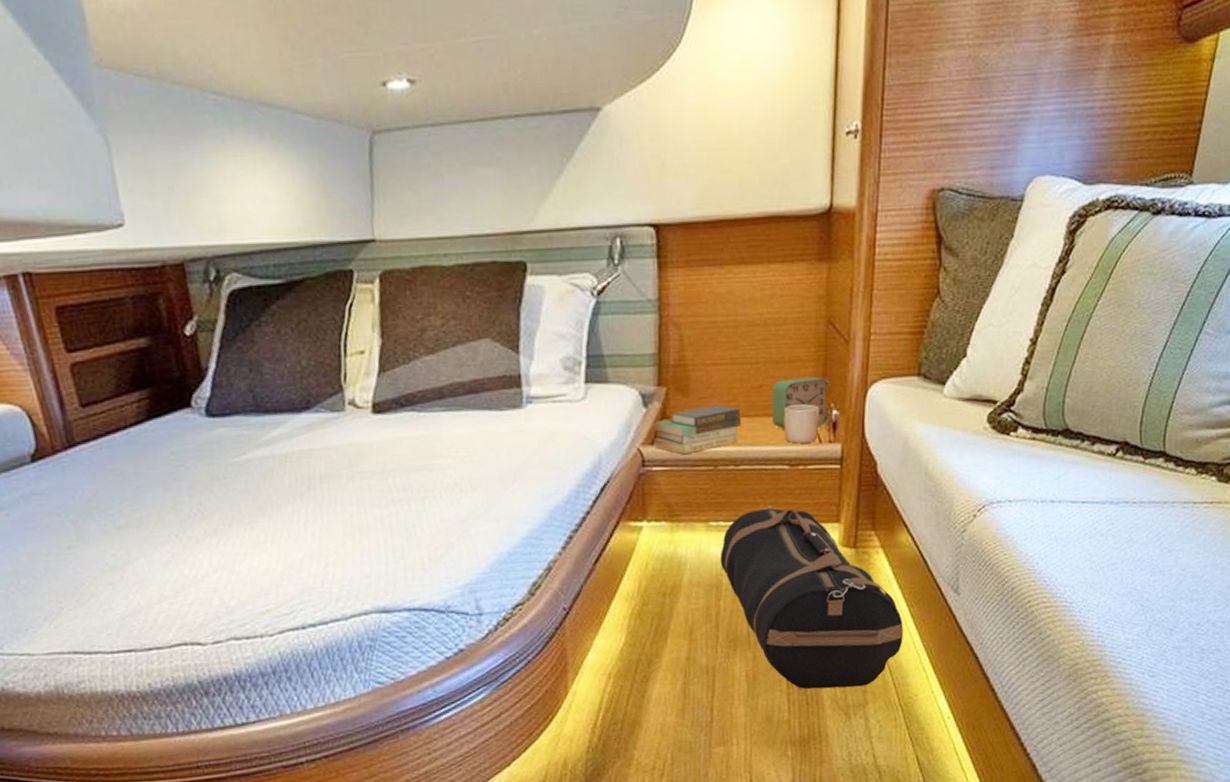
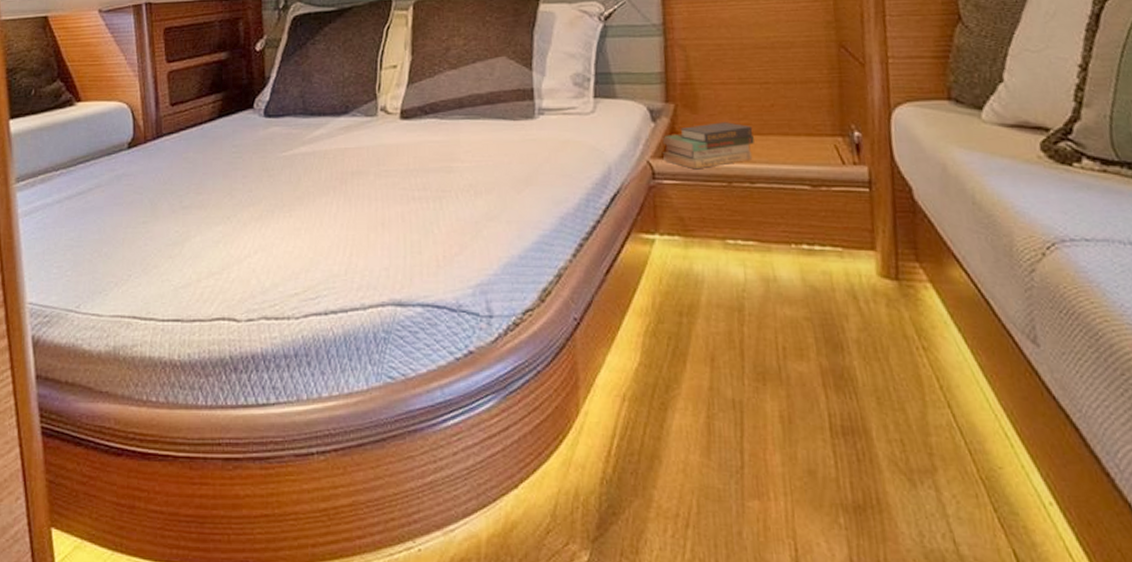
duffel bag: present [720,506,903,689] -> none [740,227,973,448]
alarm clock: present [772,376,831,429] -> none [784,97,852,148]
mug: present [783,404,820,444] -> none [799,124,841,164]

